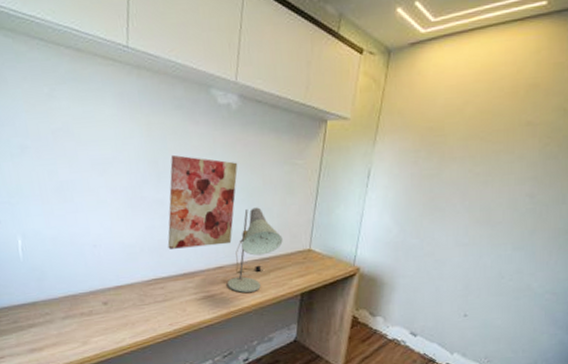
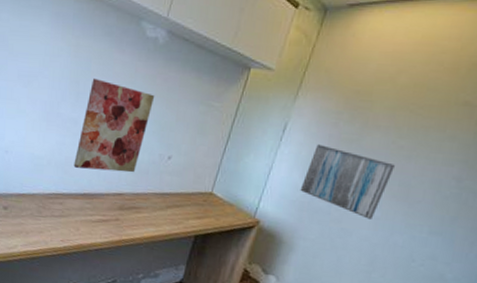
desk lamp: present [228,207,283,293] -> none [124,141,186,225]
wall art: none [392,184,474,247] -> present [300,144,395,219]

